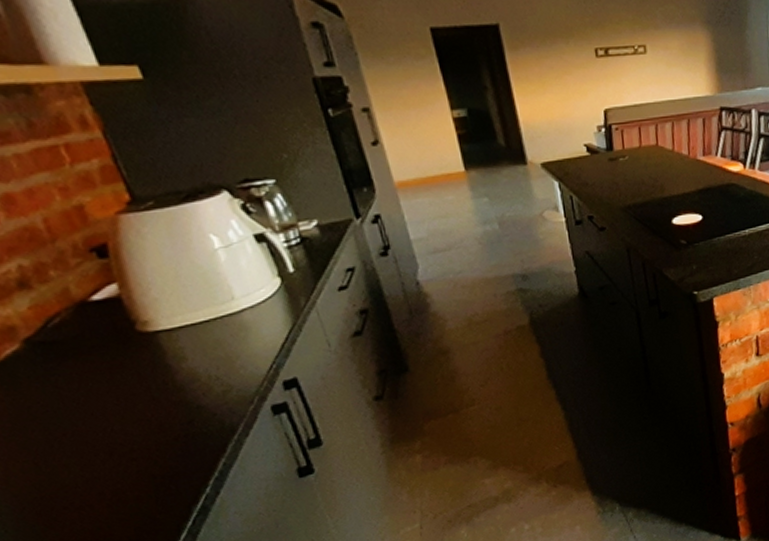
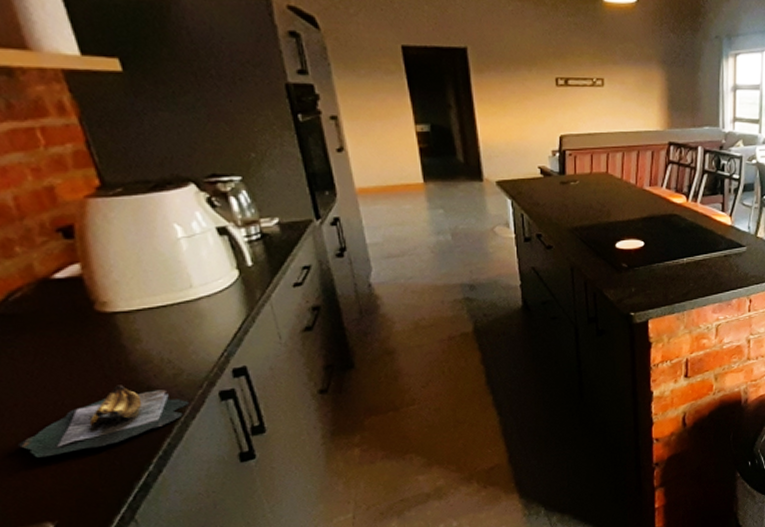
banana bunch: none [69,406,242,488] -> present [17,385,190,458]

